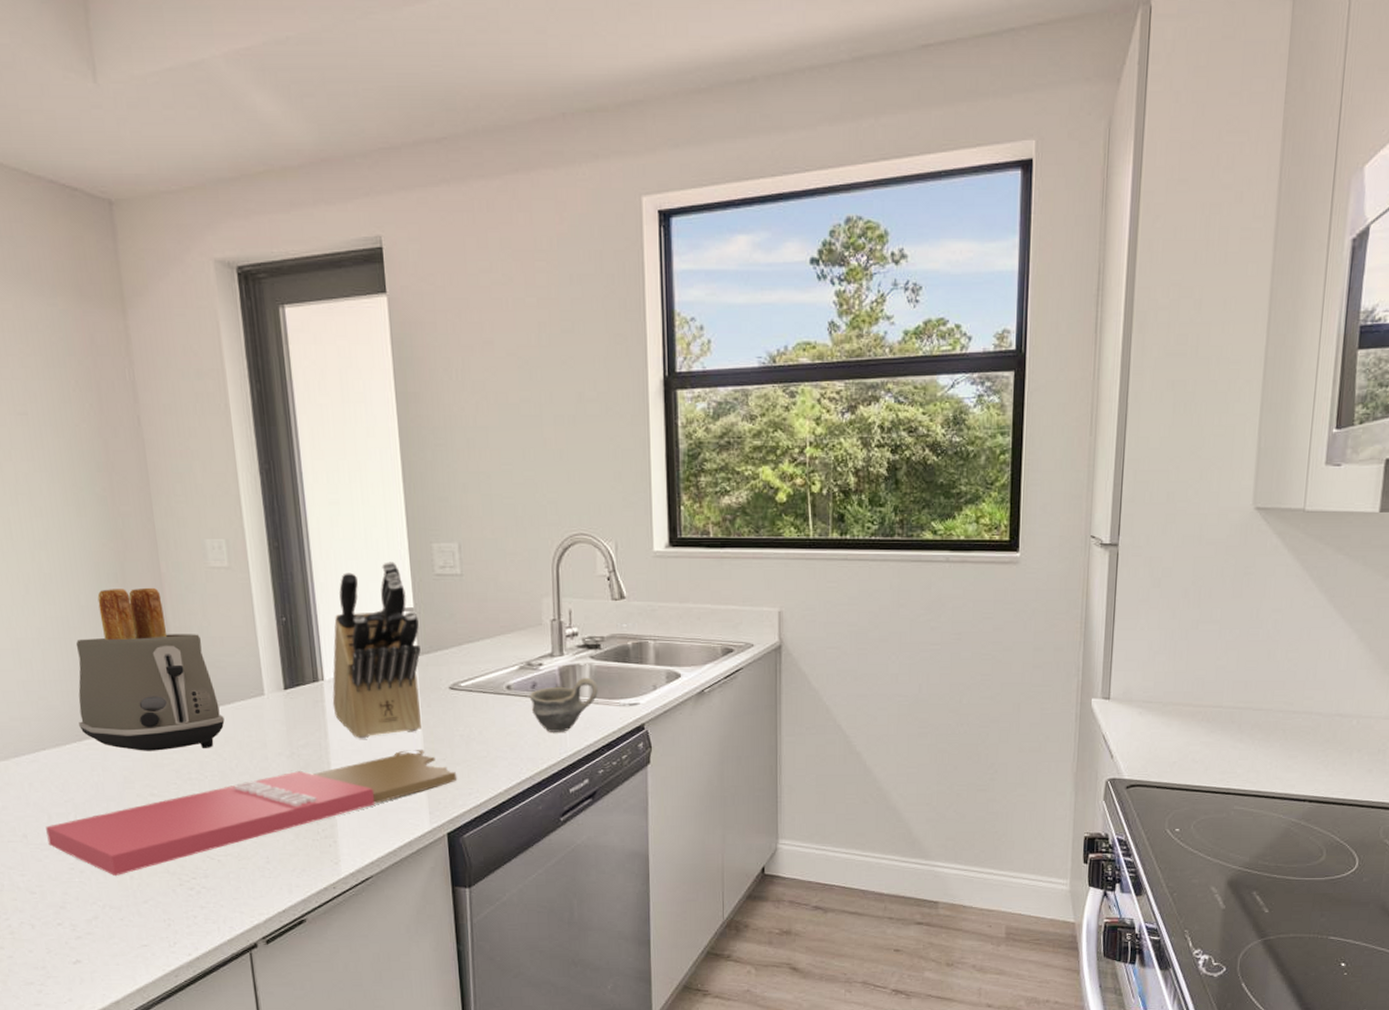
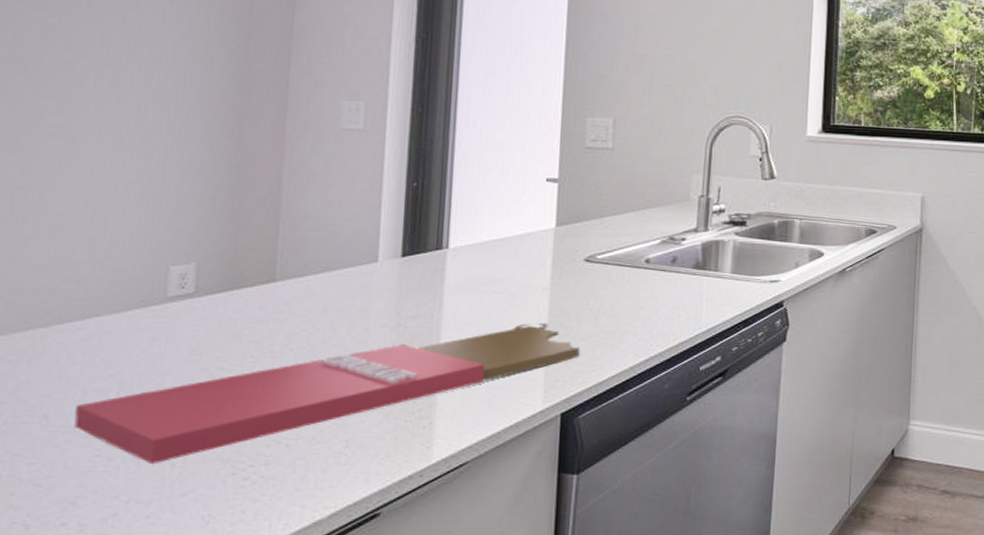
toaster: present [75,587,225,751] -> none [148,145,327,320]
knife block: present [332,562,421,739] -> none [453,133,561,311]
cup: present [529,677,598,732] -> none [668,253,740,308]

